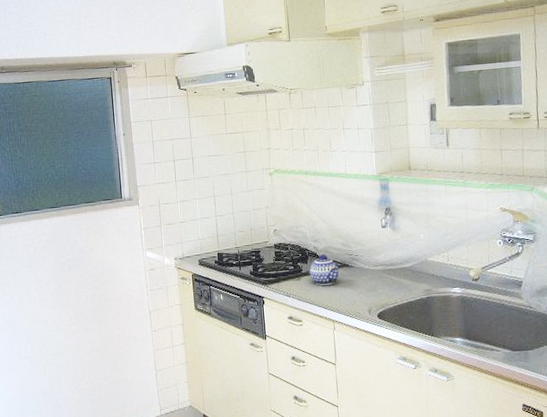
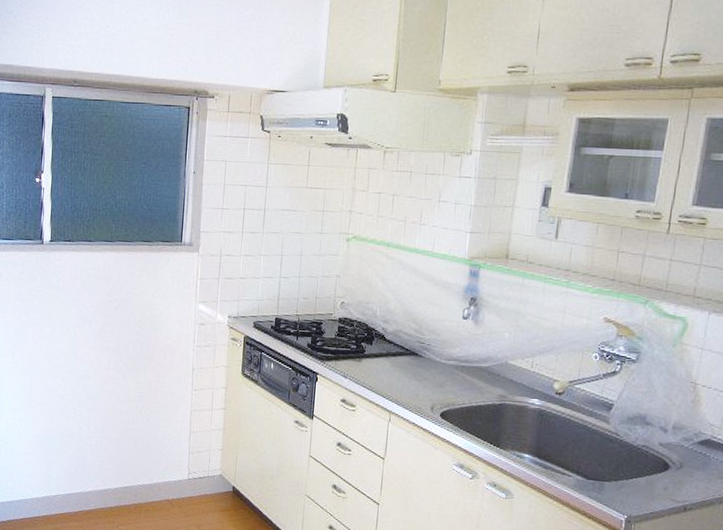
teapot: present [308,254,341,286] -> none [371,337,409,372]

